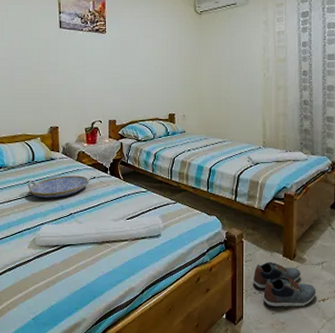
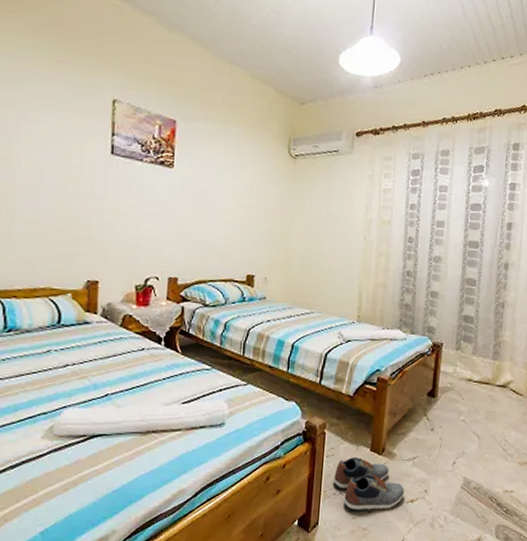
serving tray: present [27,175,91,198] -> none [47,345,138,374]

